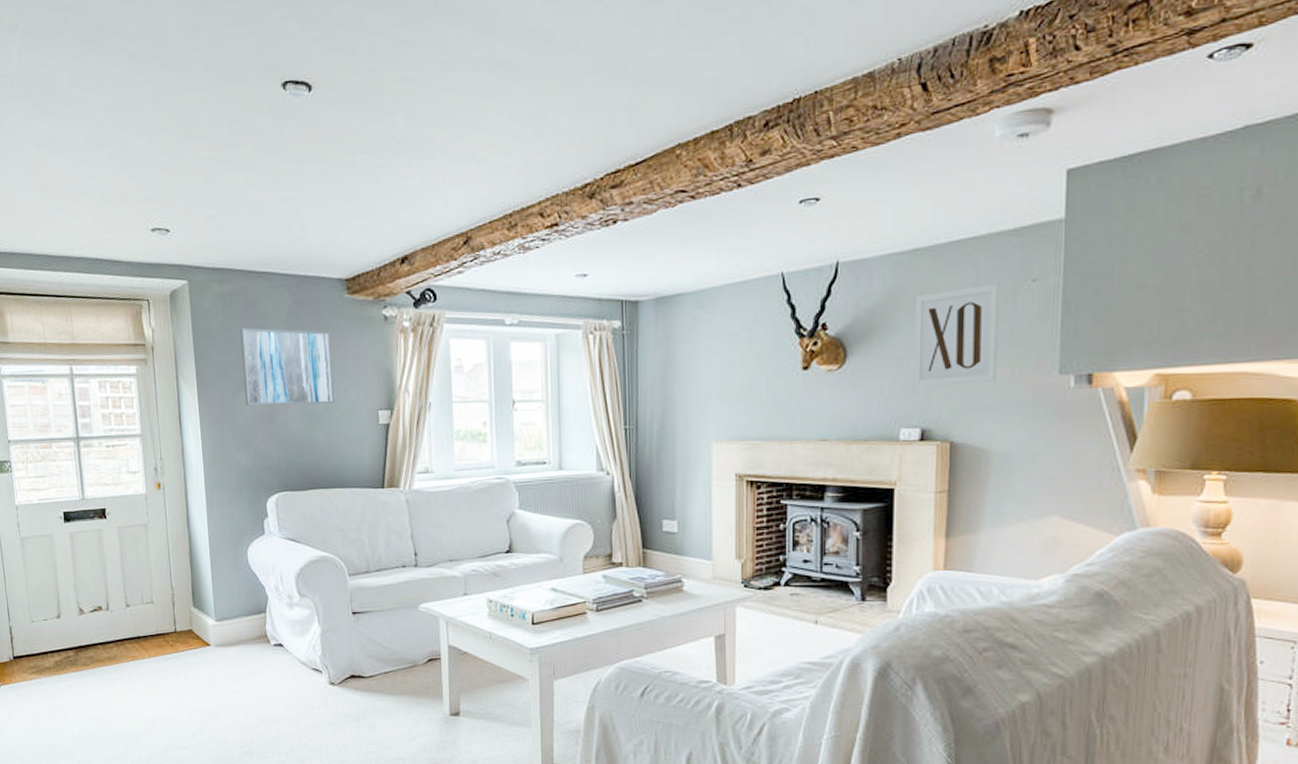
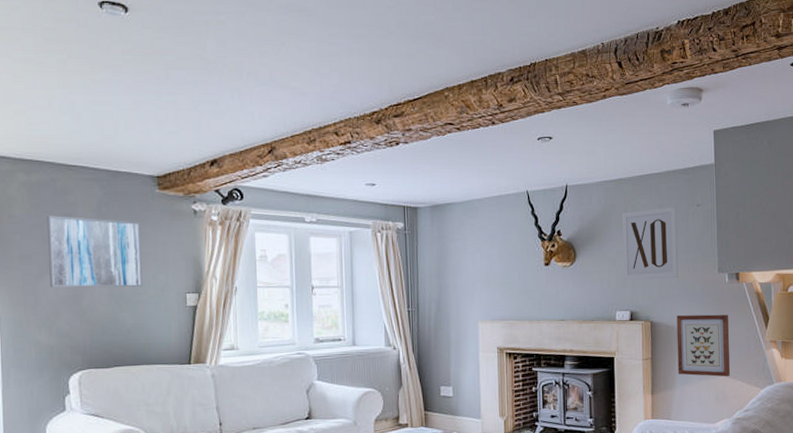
wall art: none [986,432,1072,518] -> present [676,314,731,377]

